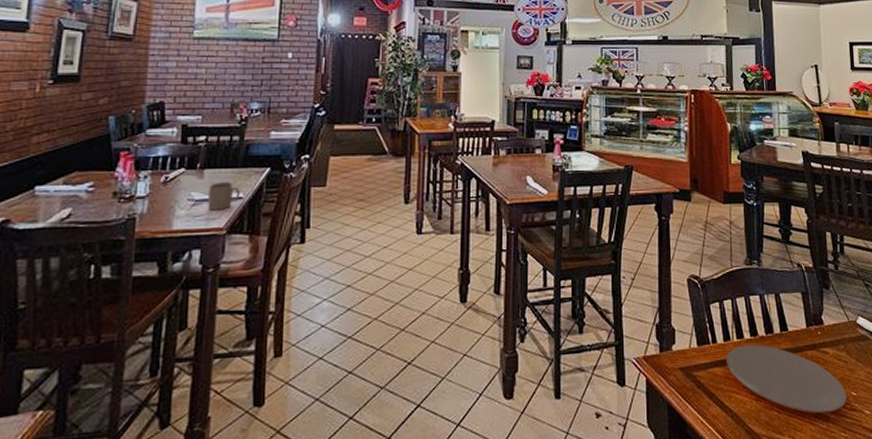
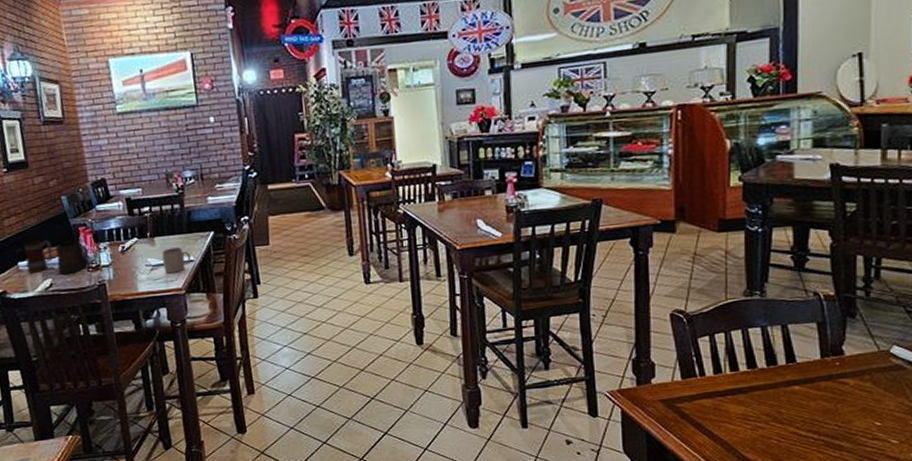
beer mug: none [44,163,82,200] -> present [24,240,54,274]
beer mug: none [81,165,125,204] -> present [54,239,89,275]
plate: present [726,344,847,414] -> none [716,376,868,443]

